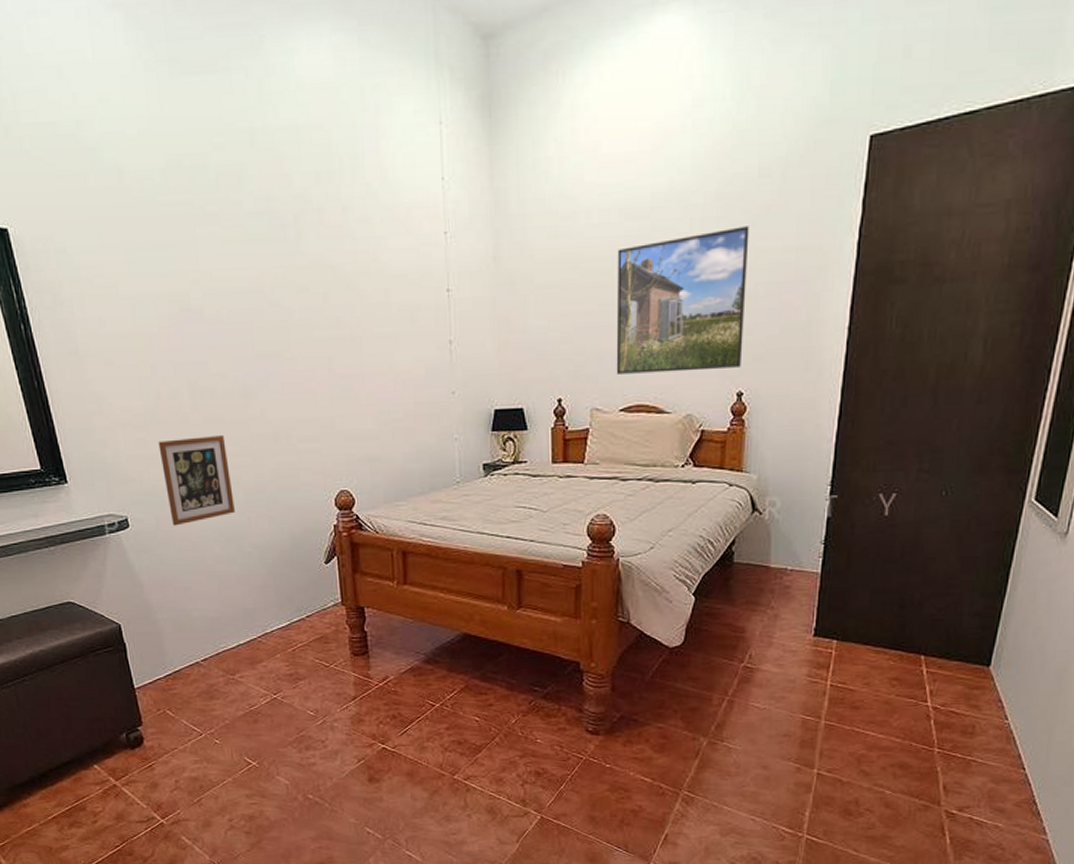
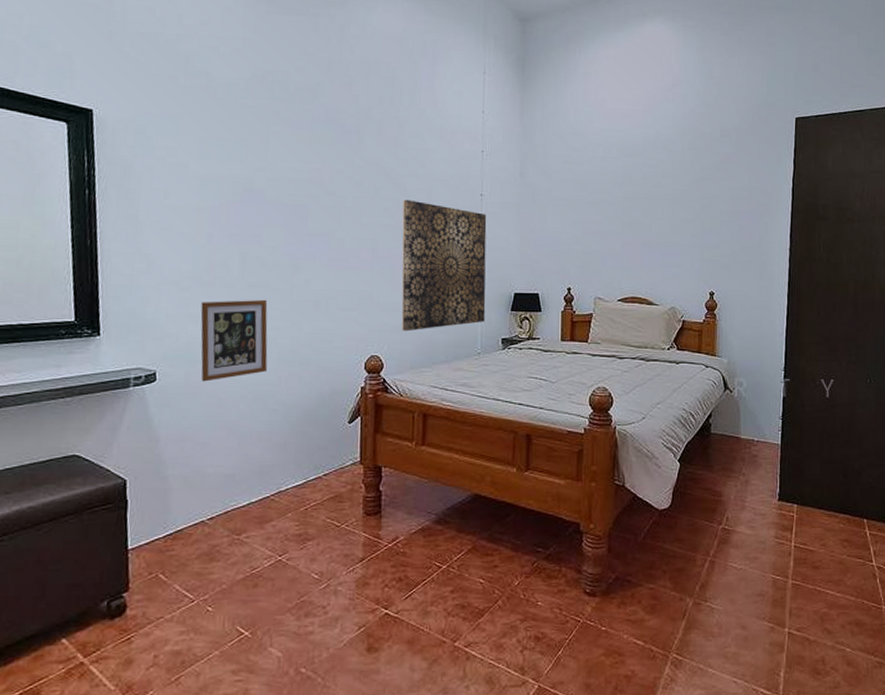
wall art: none [357,304,463,462] -> present [401,199,487,332]
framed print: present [616,226,750,374] -> none [615,169,715,273]

